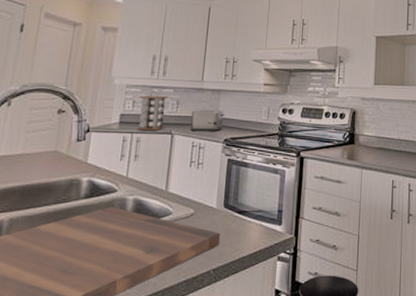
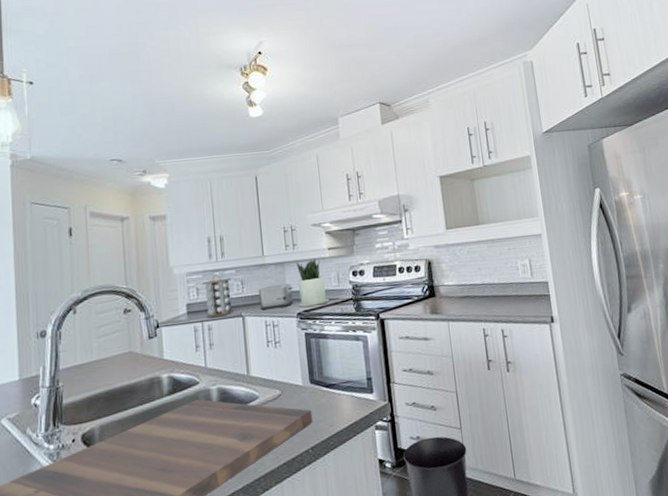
planter: none [226,91,257,136] -> present [295,259,330,308]

